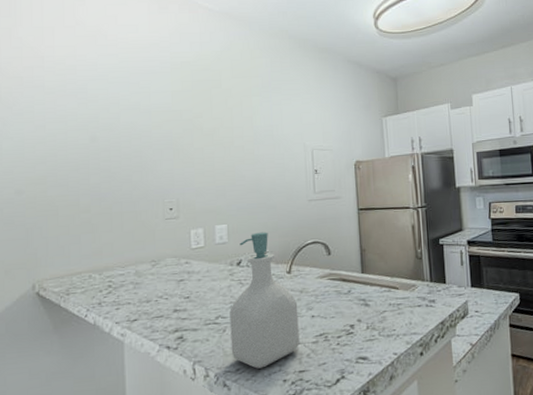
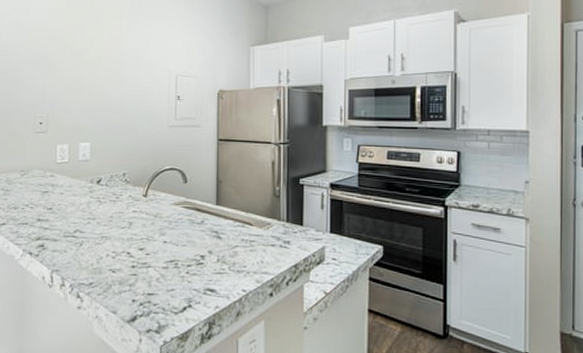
soap bottle: present [229,232,300,369] -> none [86,153,151,286]

